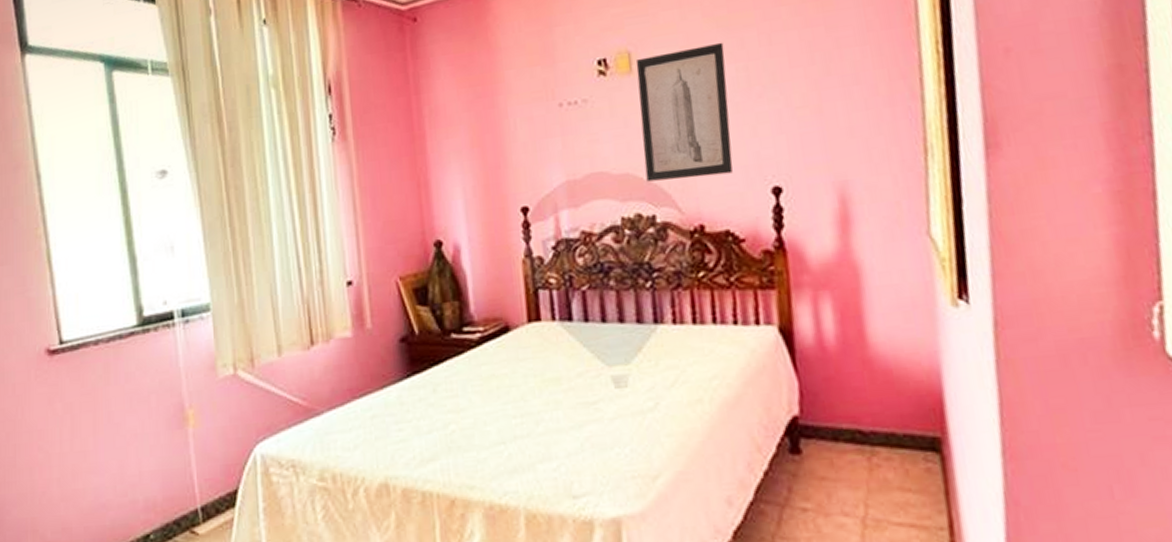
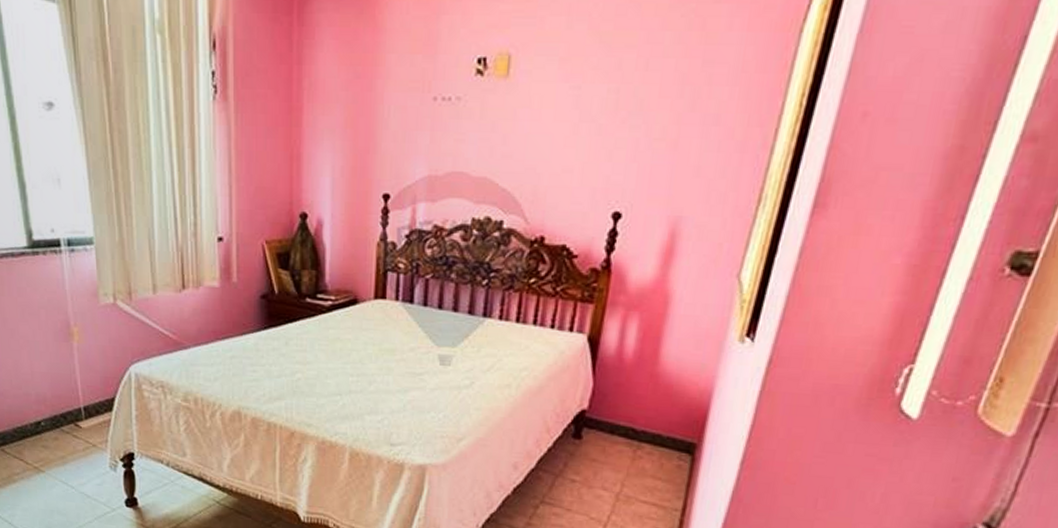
wall art: present [636,42,733,182] -> none [501,59,602,193]

